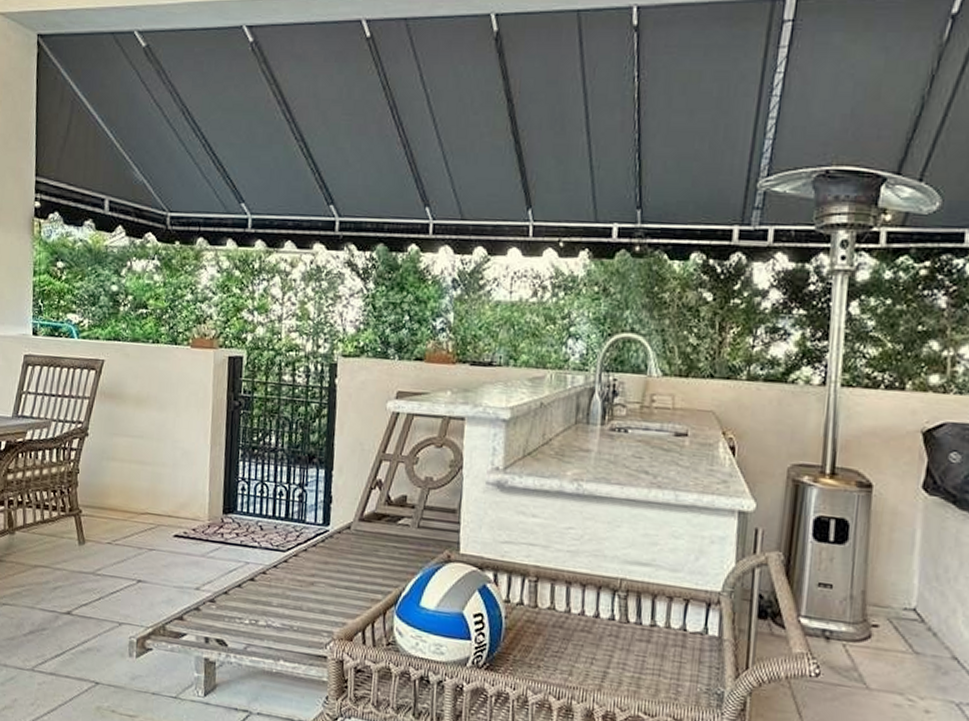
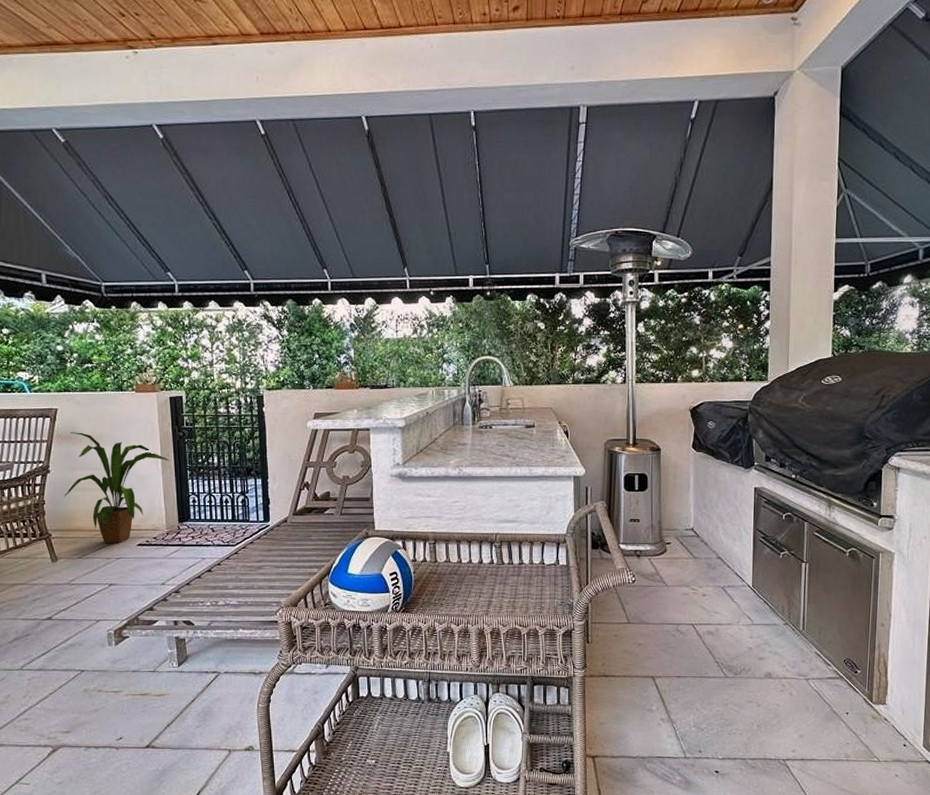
house plant: none [100,389,221,531] -> present [64,432,170,544]

